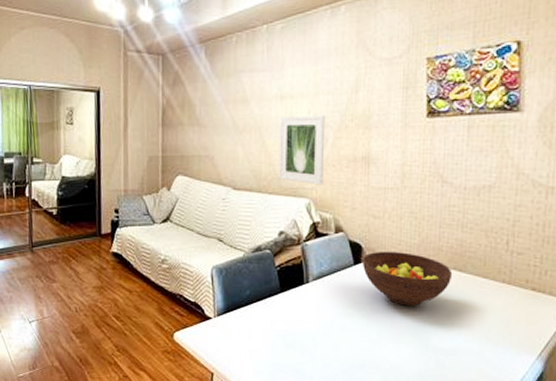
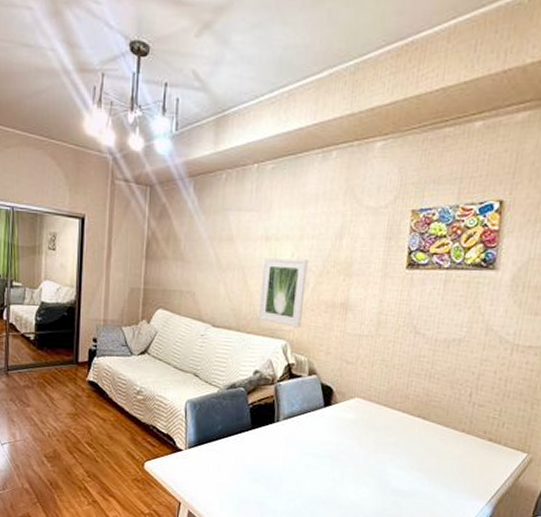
fruit bowl: present [361,251,453,306] -> none [331,395,417,449]

